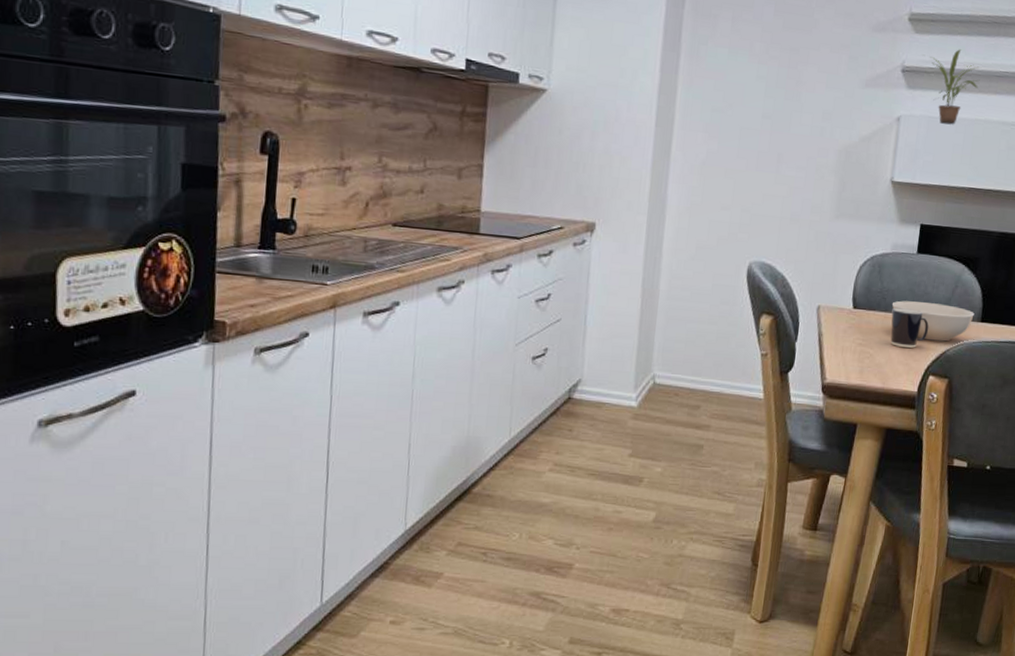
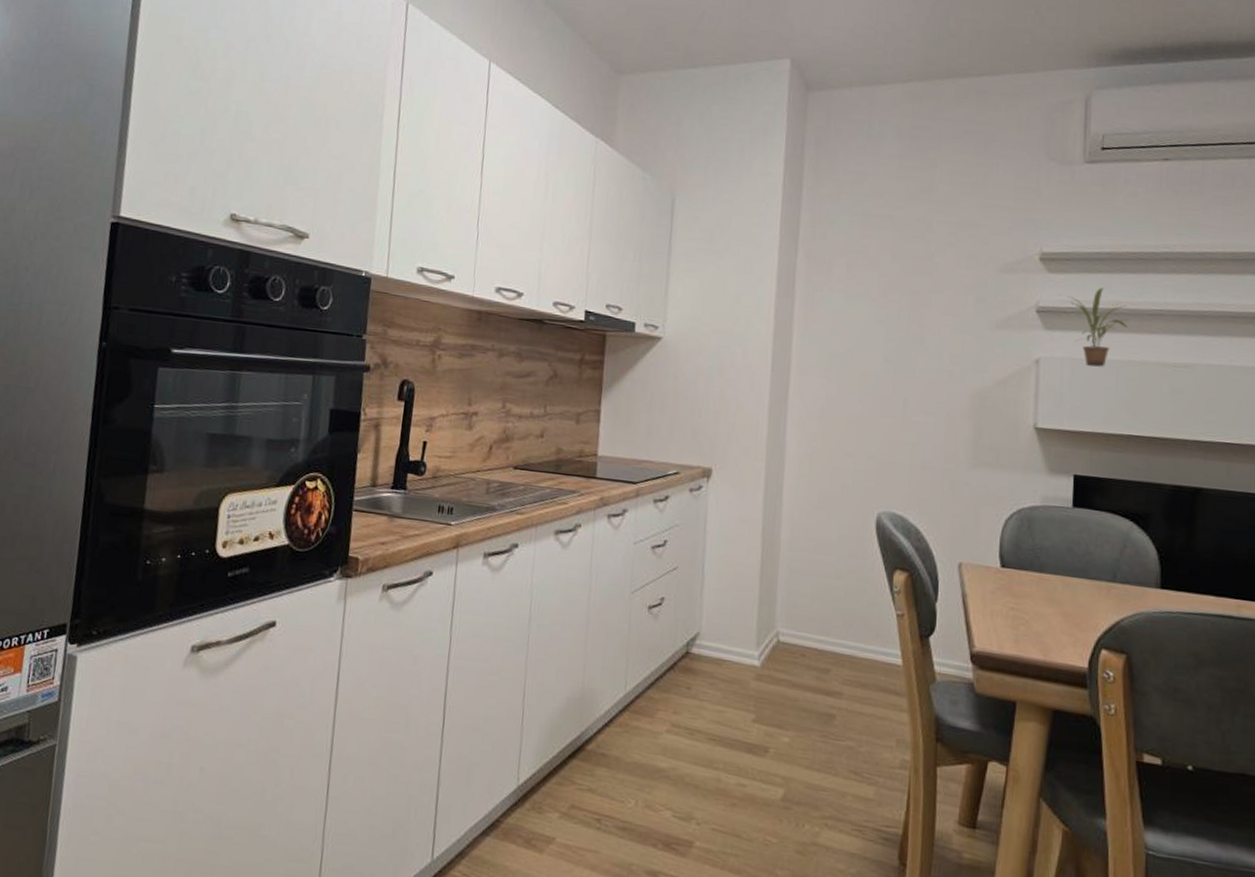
mug: present [890,307,929,349] -> none [1047,568,1096,616]
bowl: present [891,300,974,342] -> none [1047,560,1151,610]

